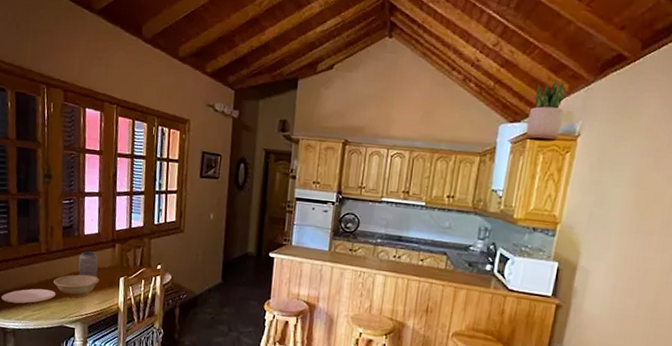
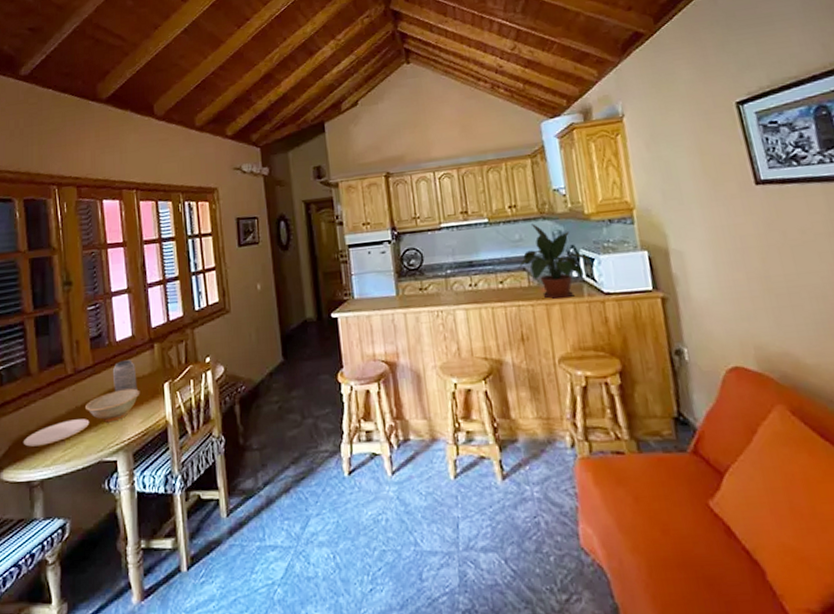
potted plant: none [439,216,509,287] -> present [518,224,596,300]
planter: present [525,79,568,142] -> none [566,66,604,132]

